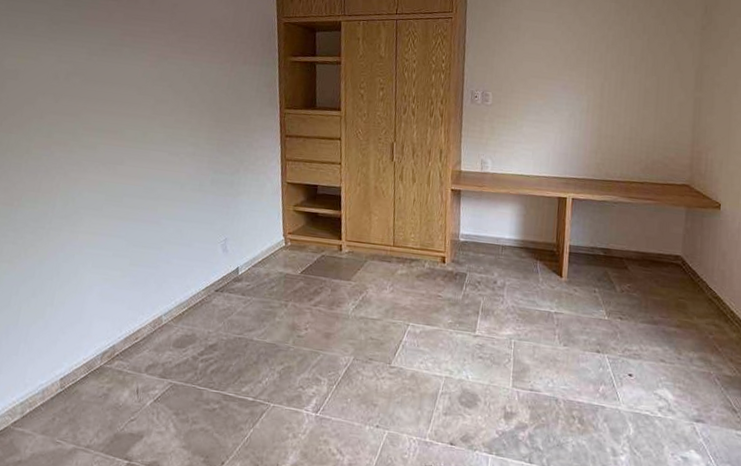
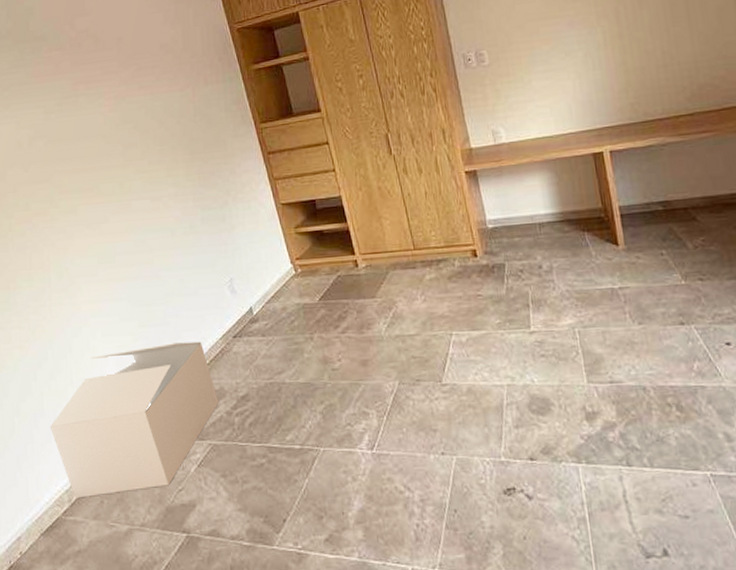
cardboard box: none [19,283,189,415] -> present [49,341,219,499]

